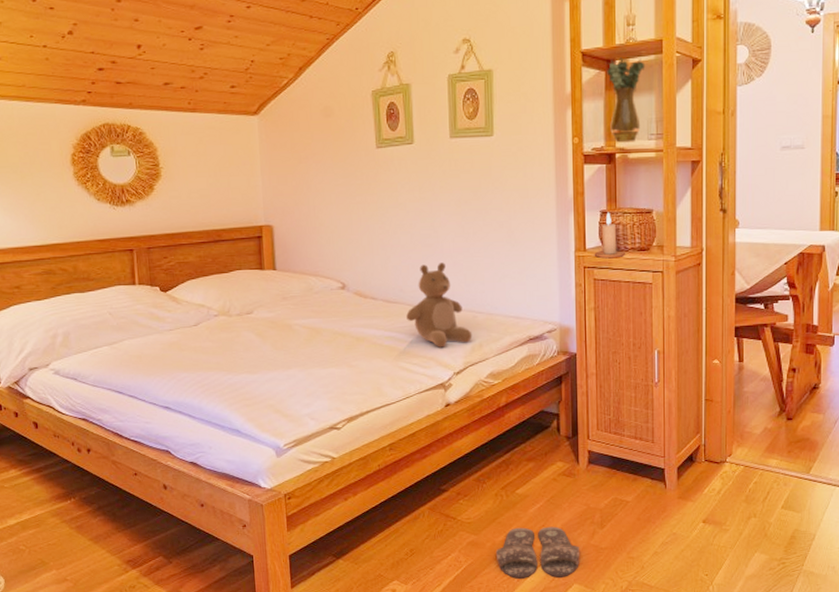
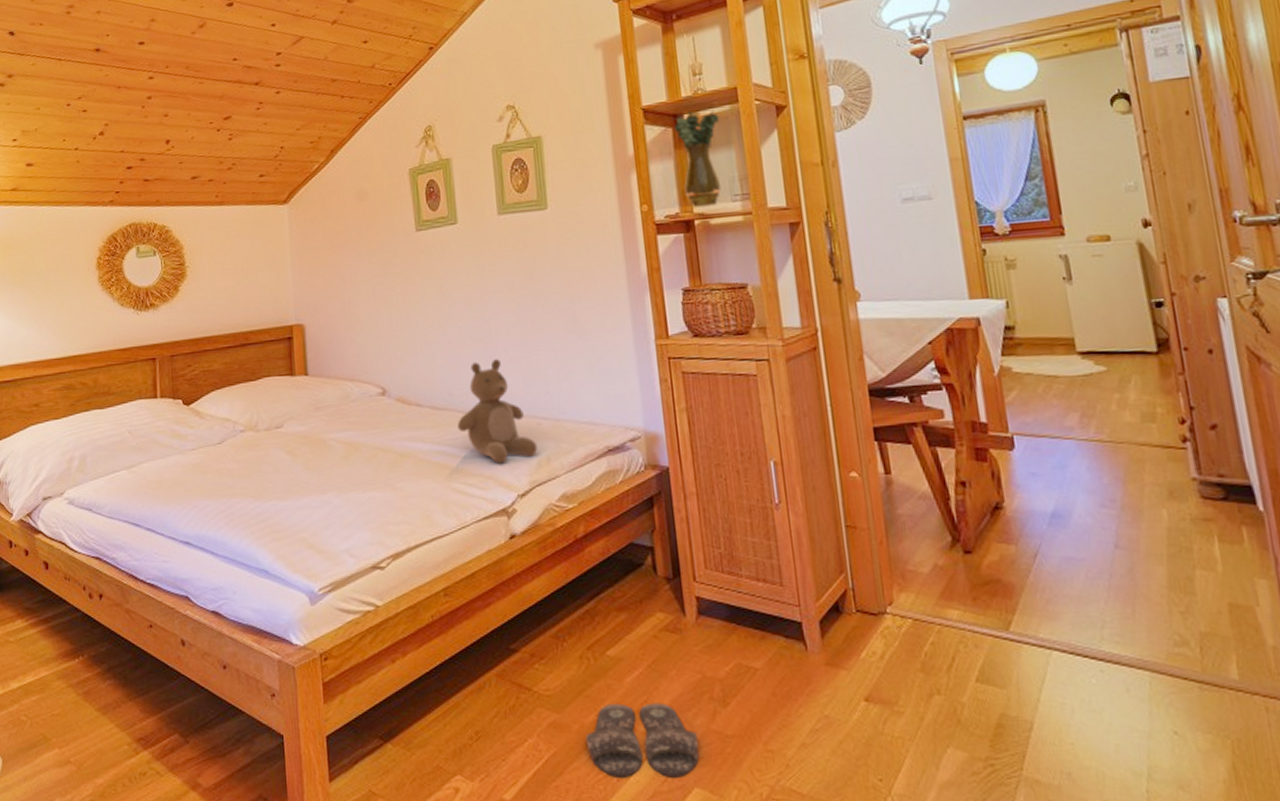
candle: present [595,212,625,258] -> none [681,289,718,346]

